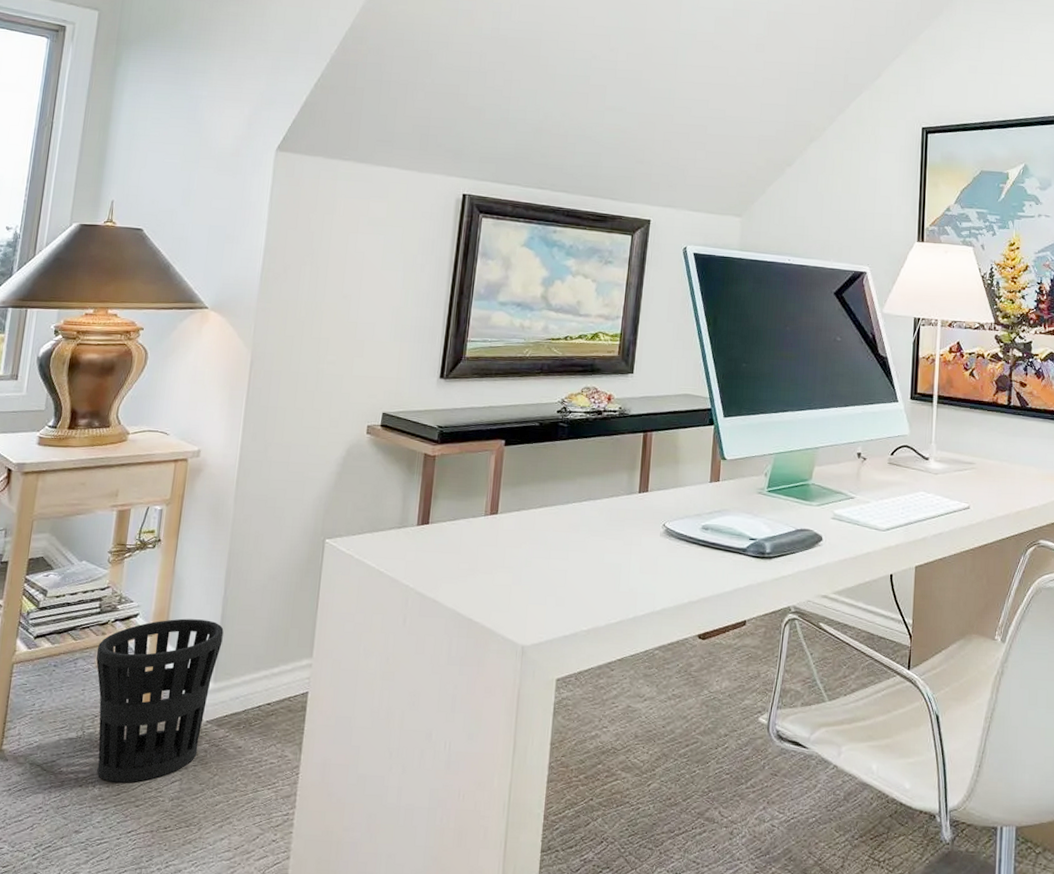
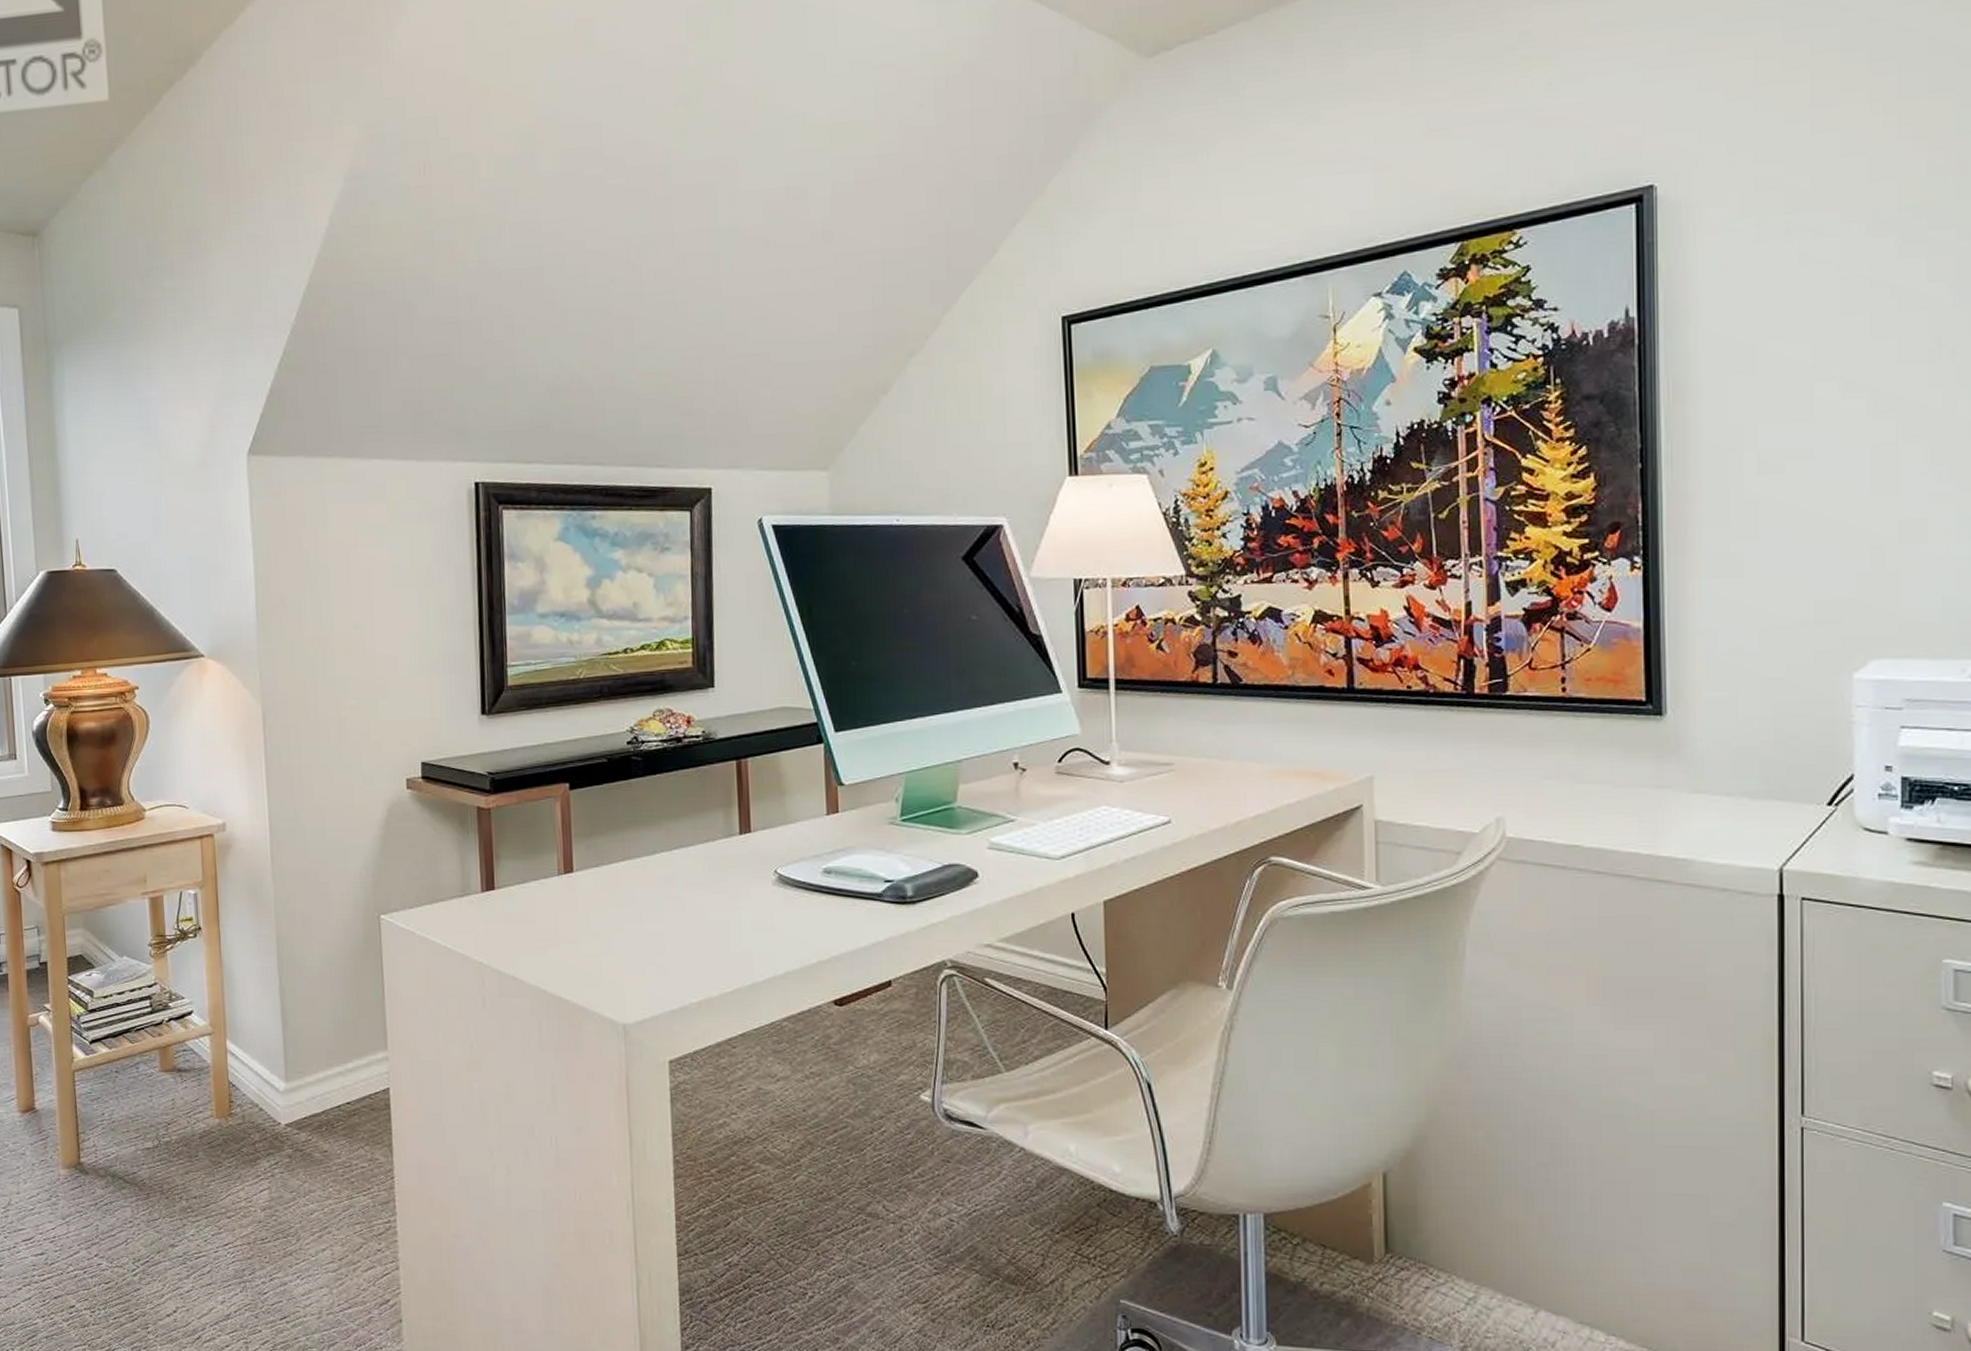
wastebasket: present [96,618,224,783] -> none [156,1014,287,1193]

